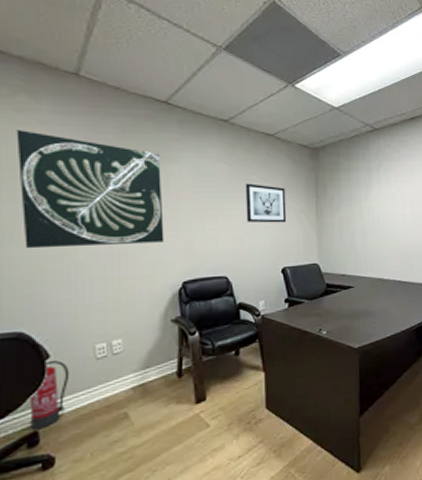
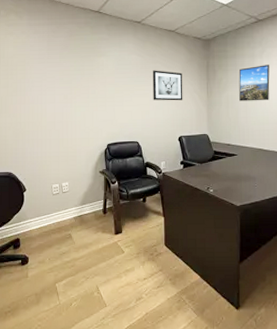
map: present [16,130,164,249] -> none [9,38,96,118]
fire extinguisher: present [29,360,70,430] -> none [15,193,37,238]
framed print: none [353,181,389,223] -> present [238,65,270,101]

